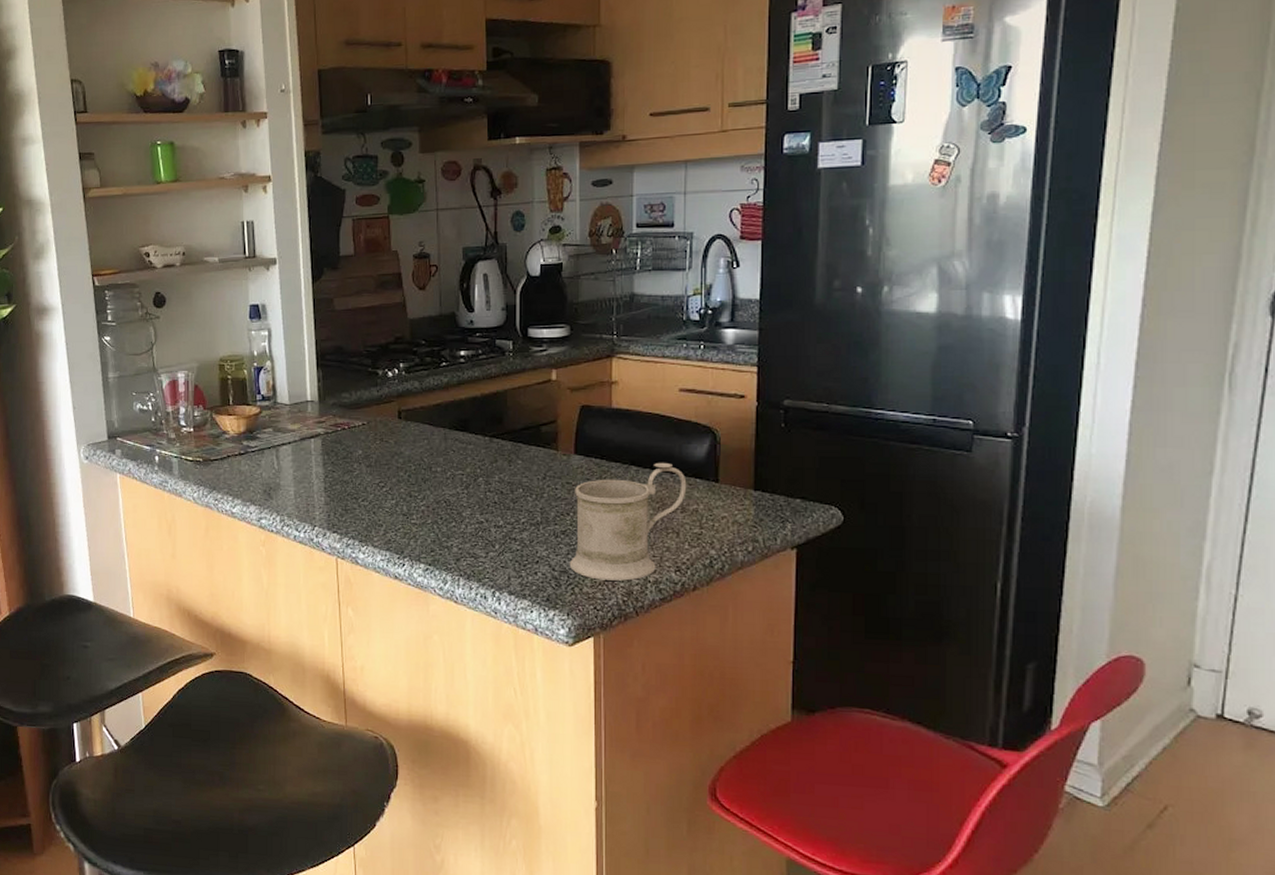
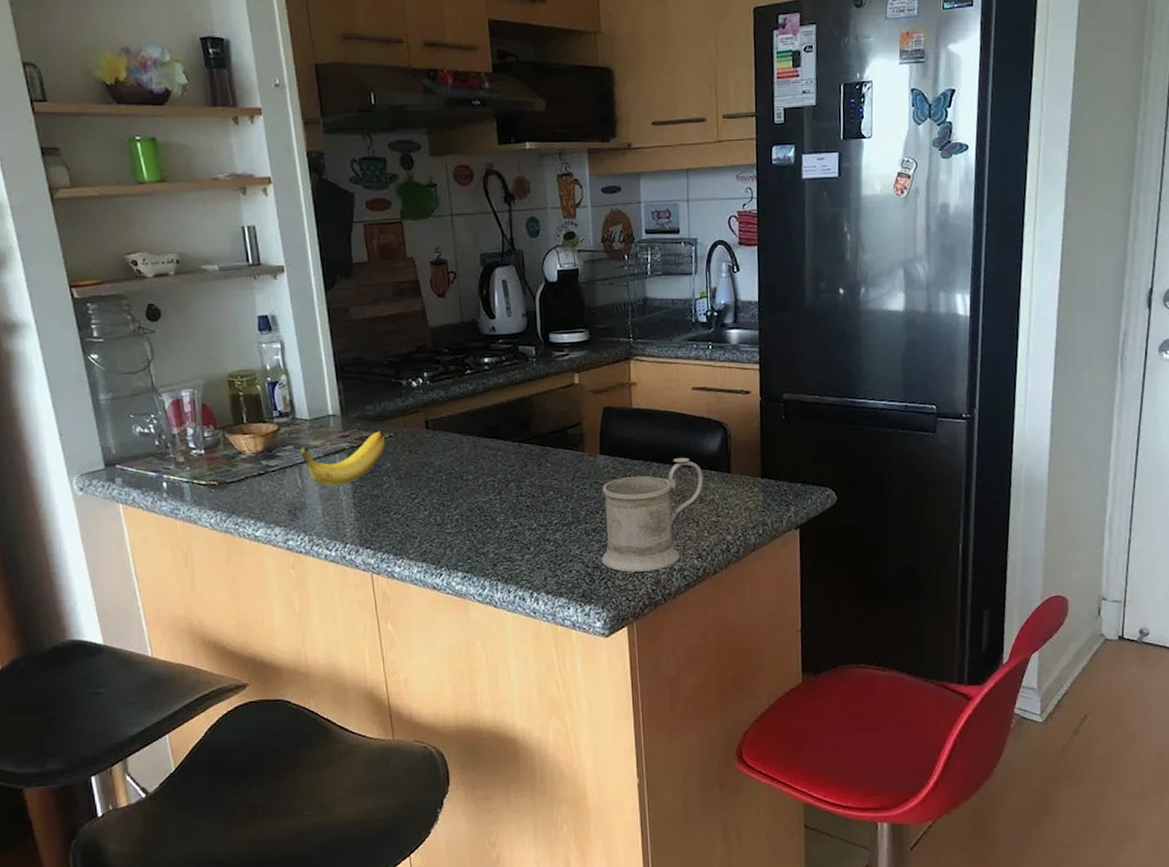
banana: none [279,418,359,471] -> present [301,431,386,487]

